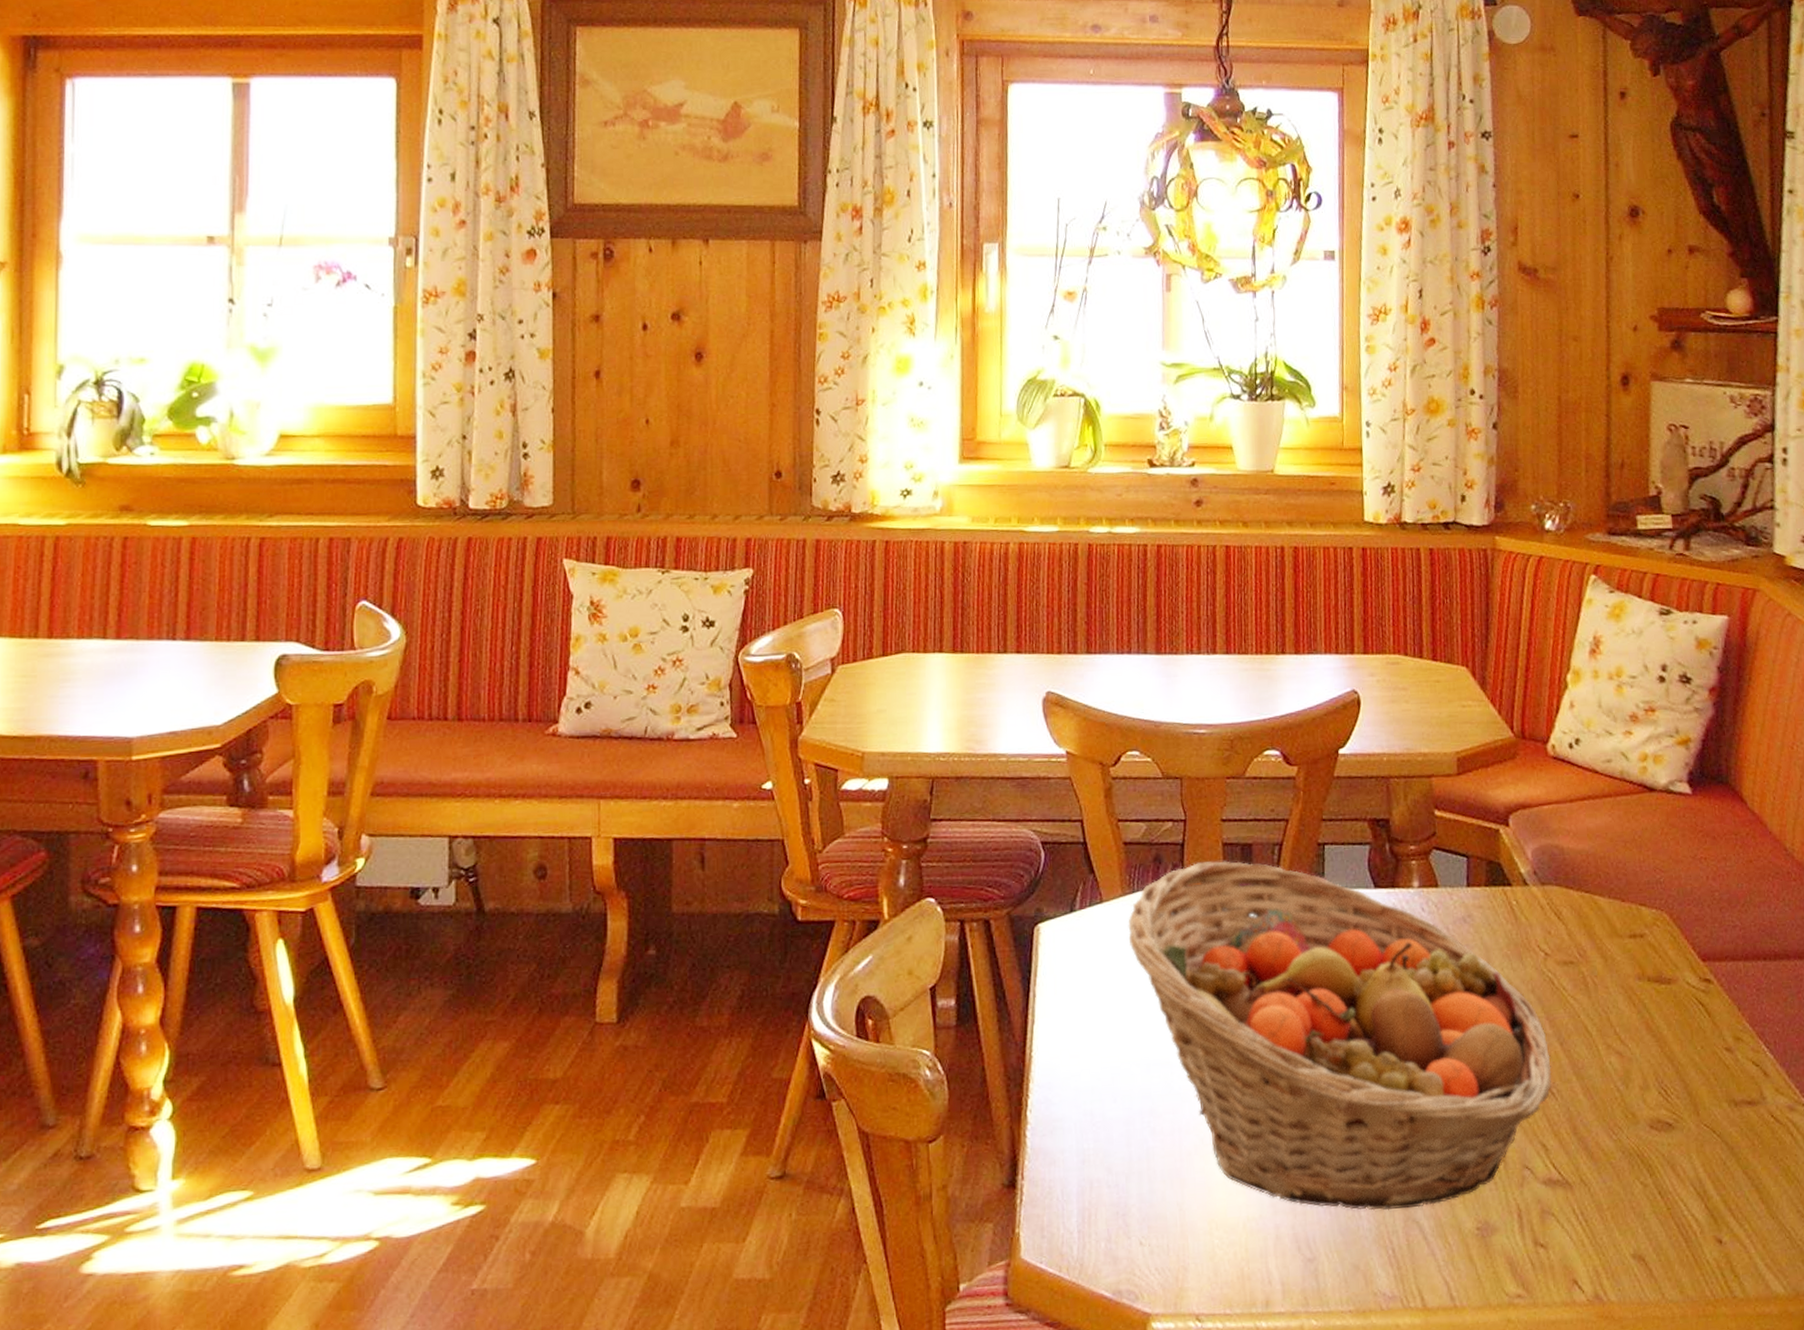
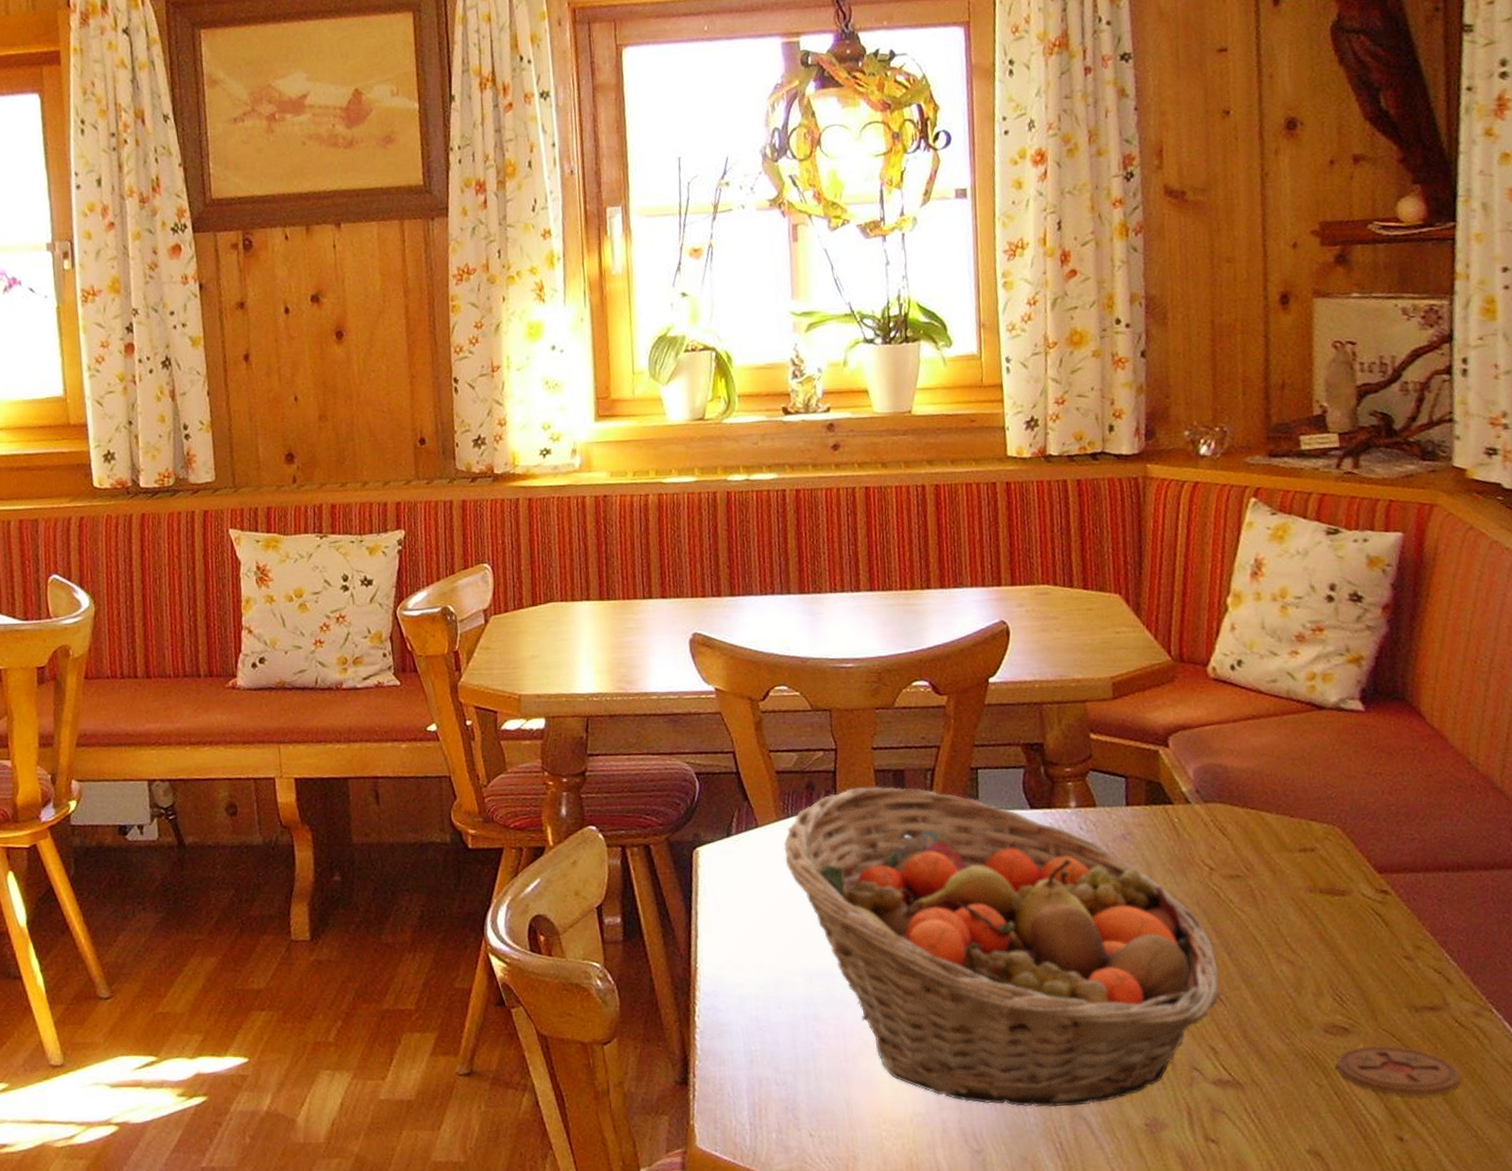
coaster: none [1660,1142,1776,1196] -> present [1336,1045,1461,1097]

